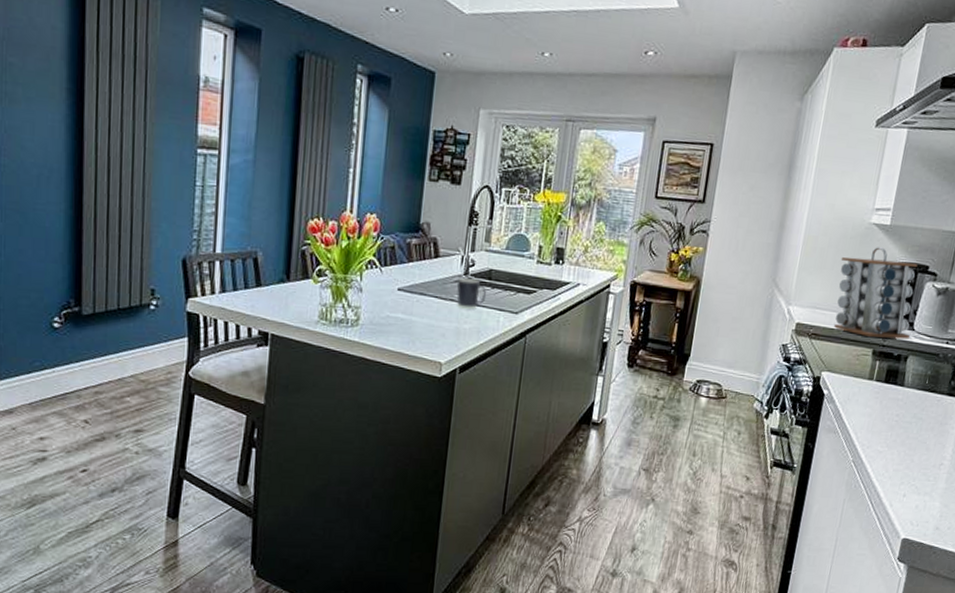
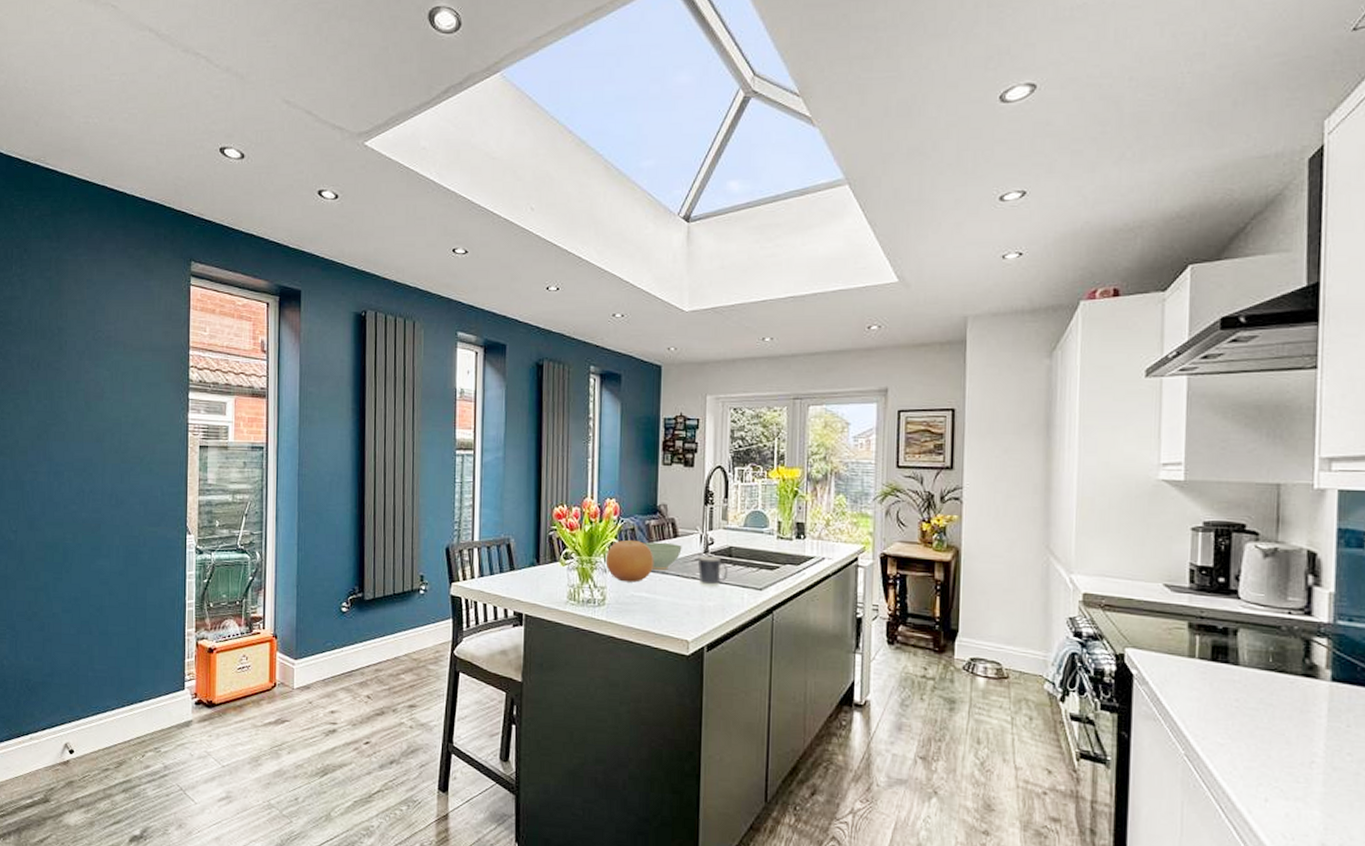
fruit: none [361,258,413,303] -> present [605,539,655,583]
bowl: none [403,261,442,291] -> present [644,542,682,570]
spice rack: present [834,247,918,340] -> none [1127,506,1235,610]

